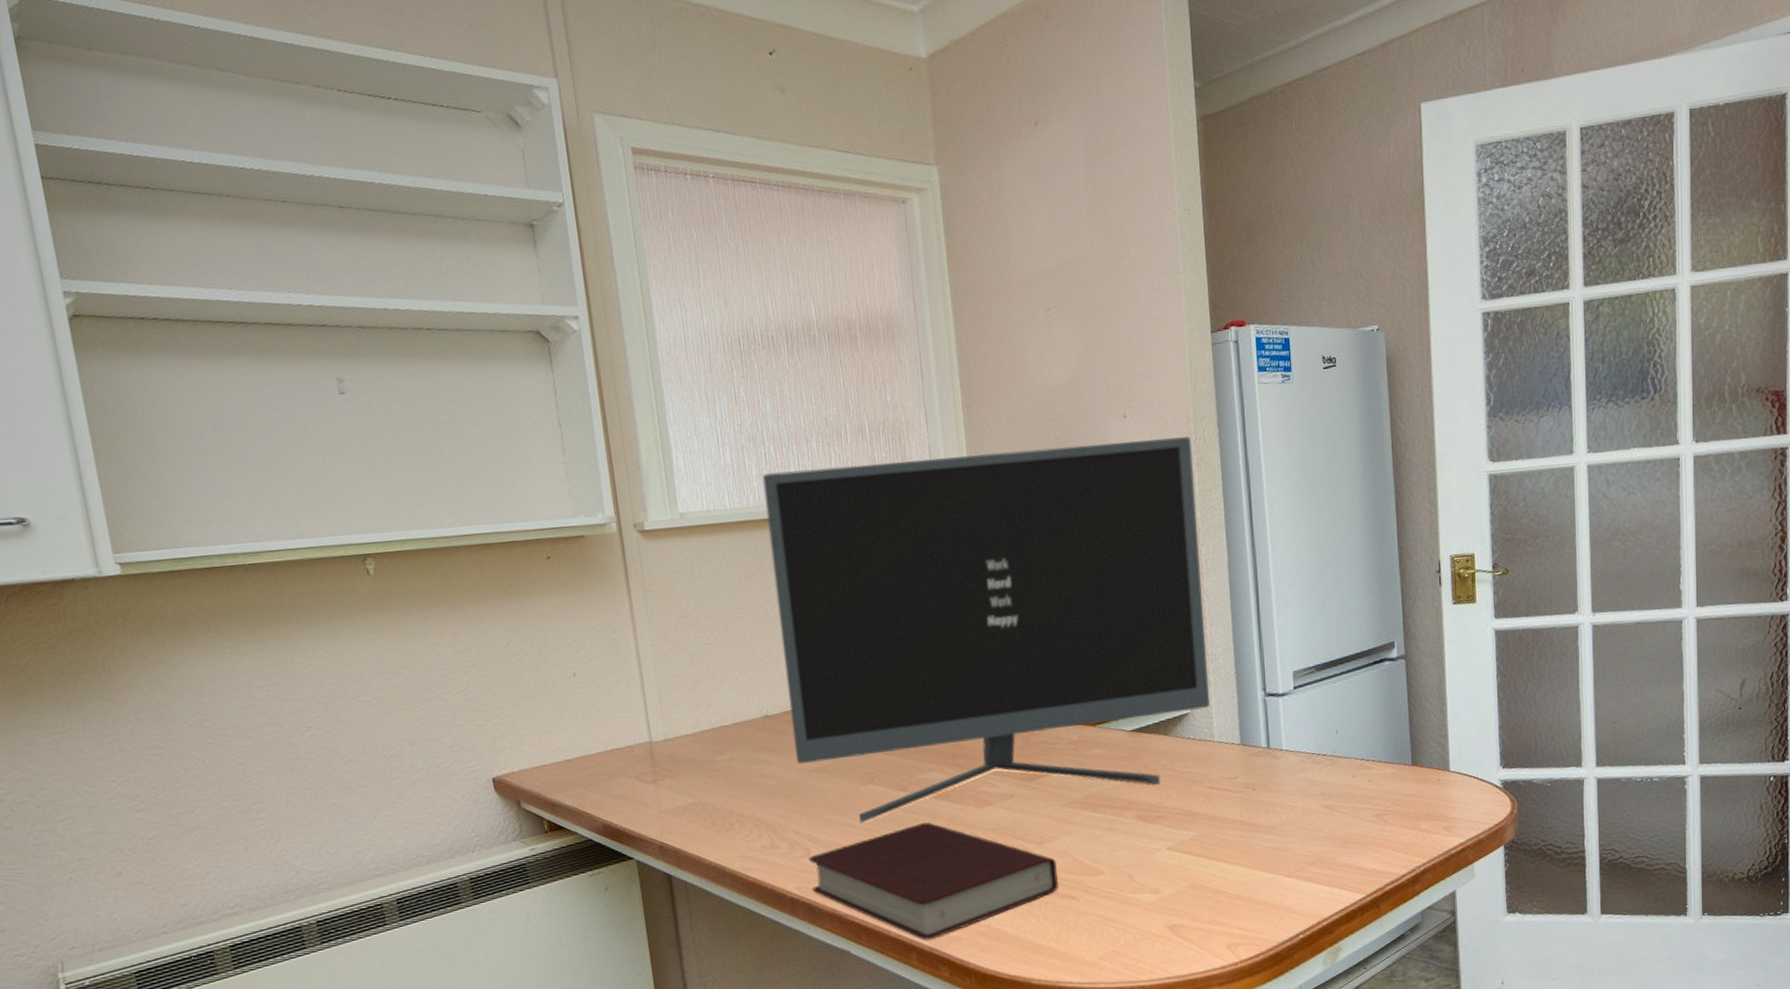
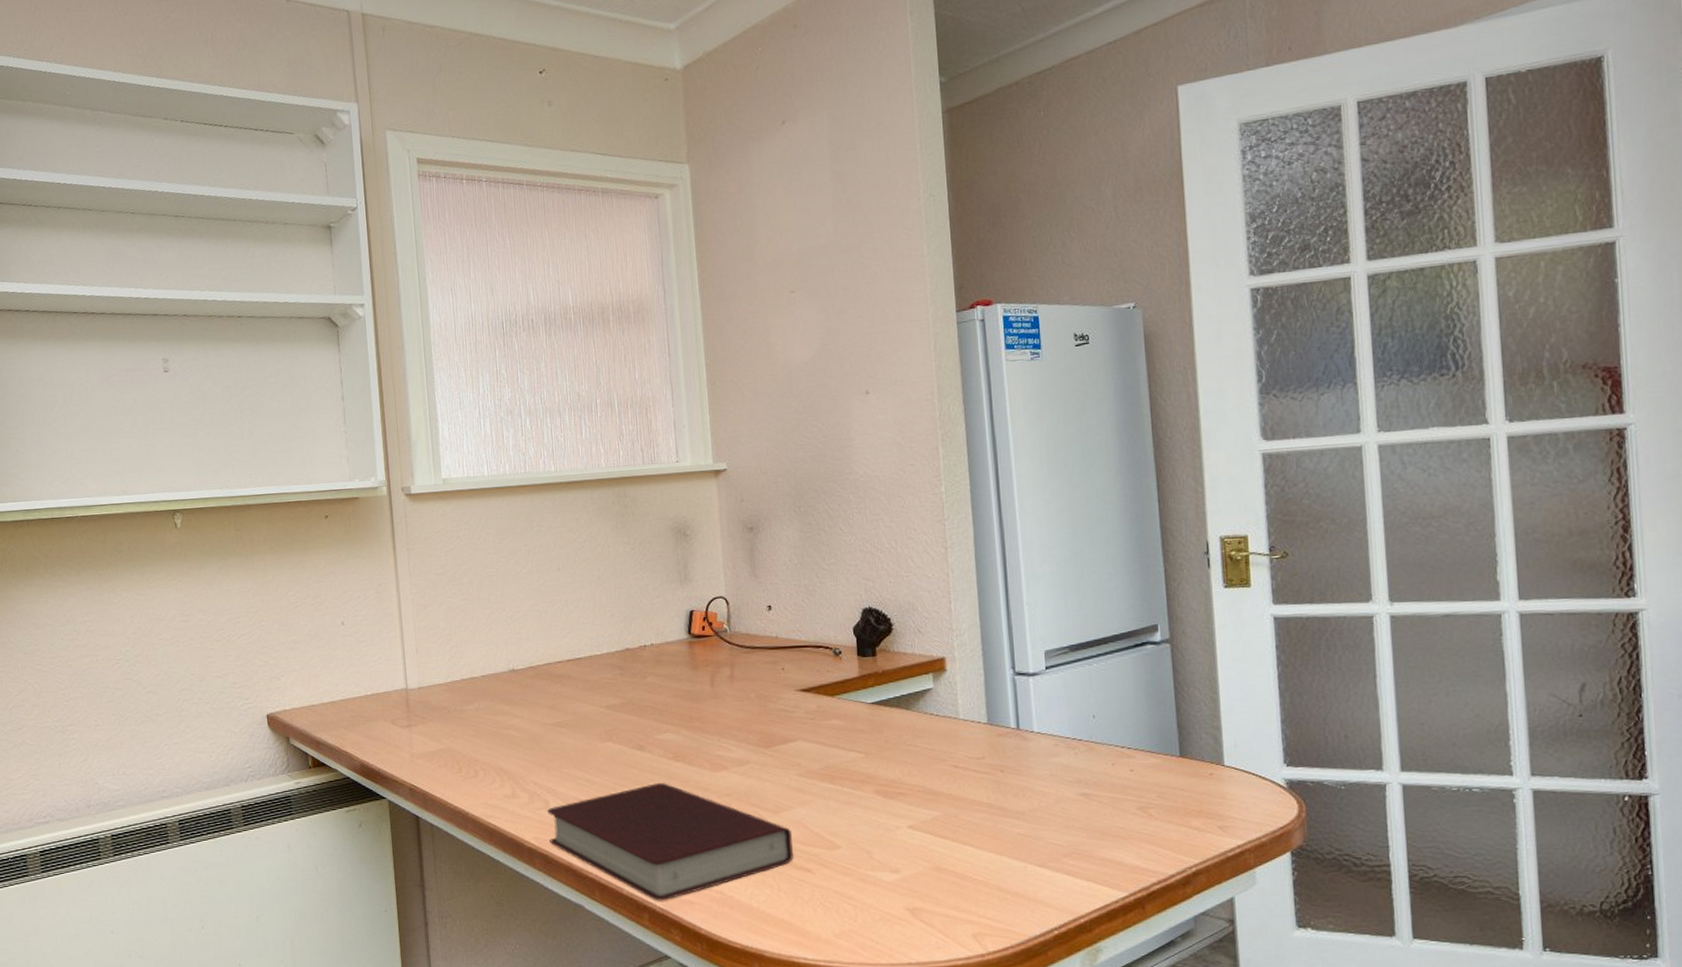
monitor: present [762,435,1211,824] -> none [518,411,955,780]

